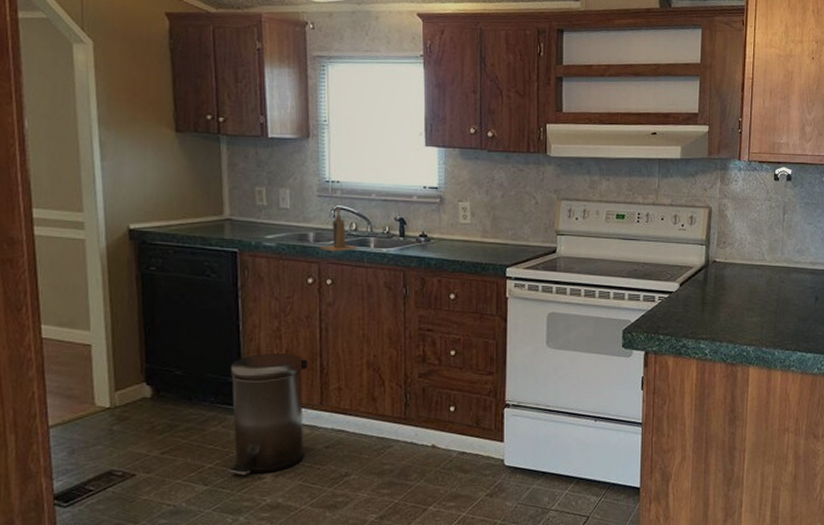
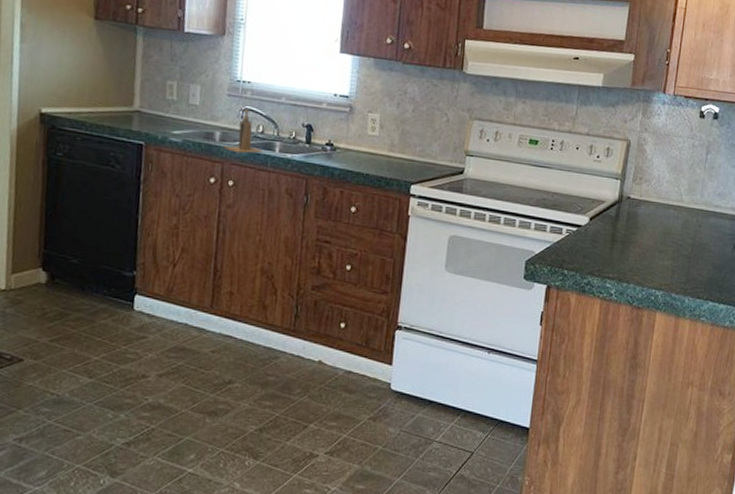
pedal bin: present [228,352,308,476] -> none [113,249,202,373]

